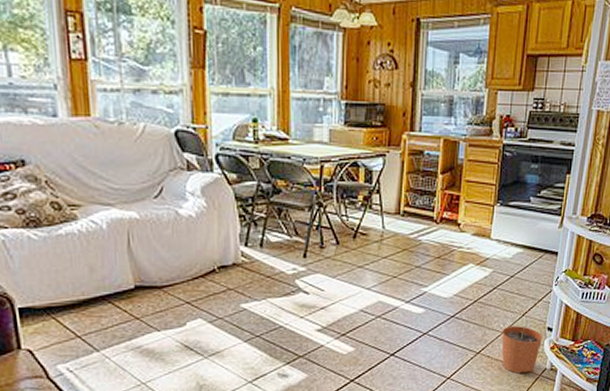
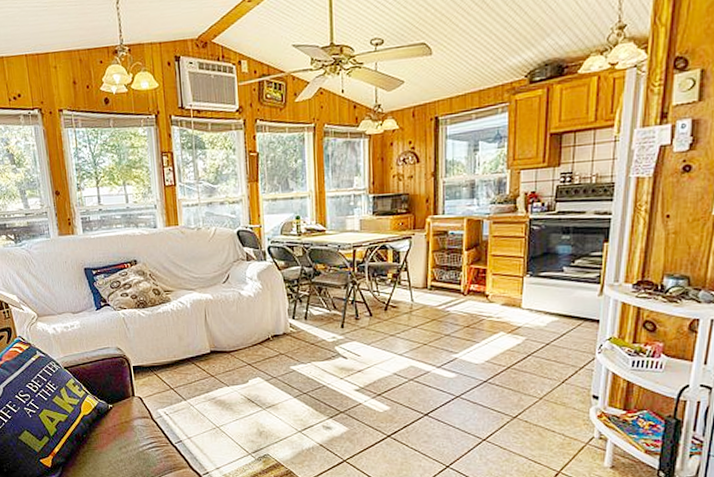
plant pot: present [501,320,542,374] -> none [540,387,587,440]

